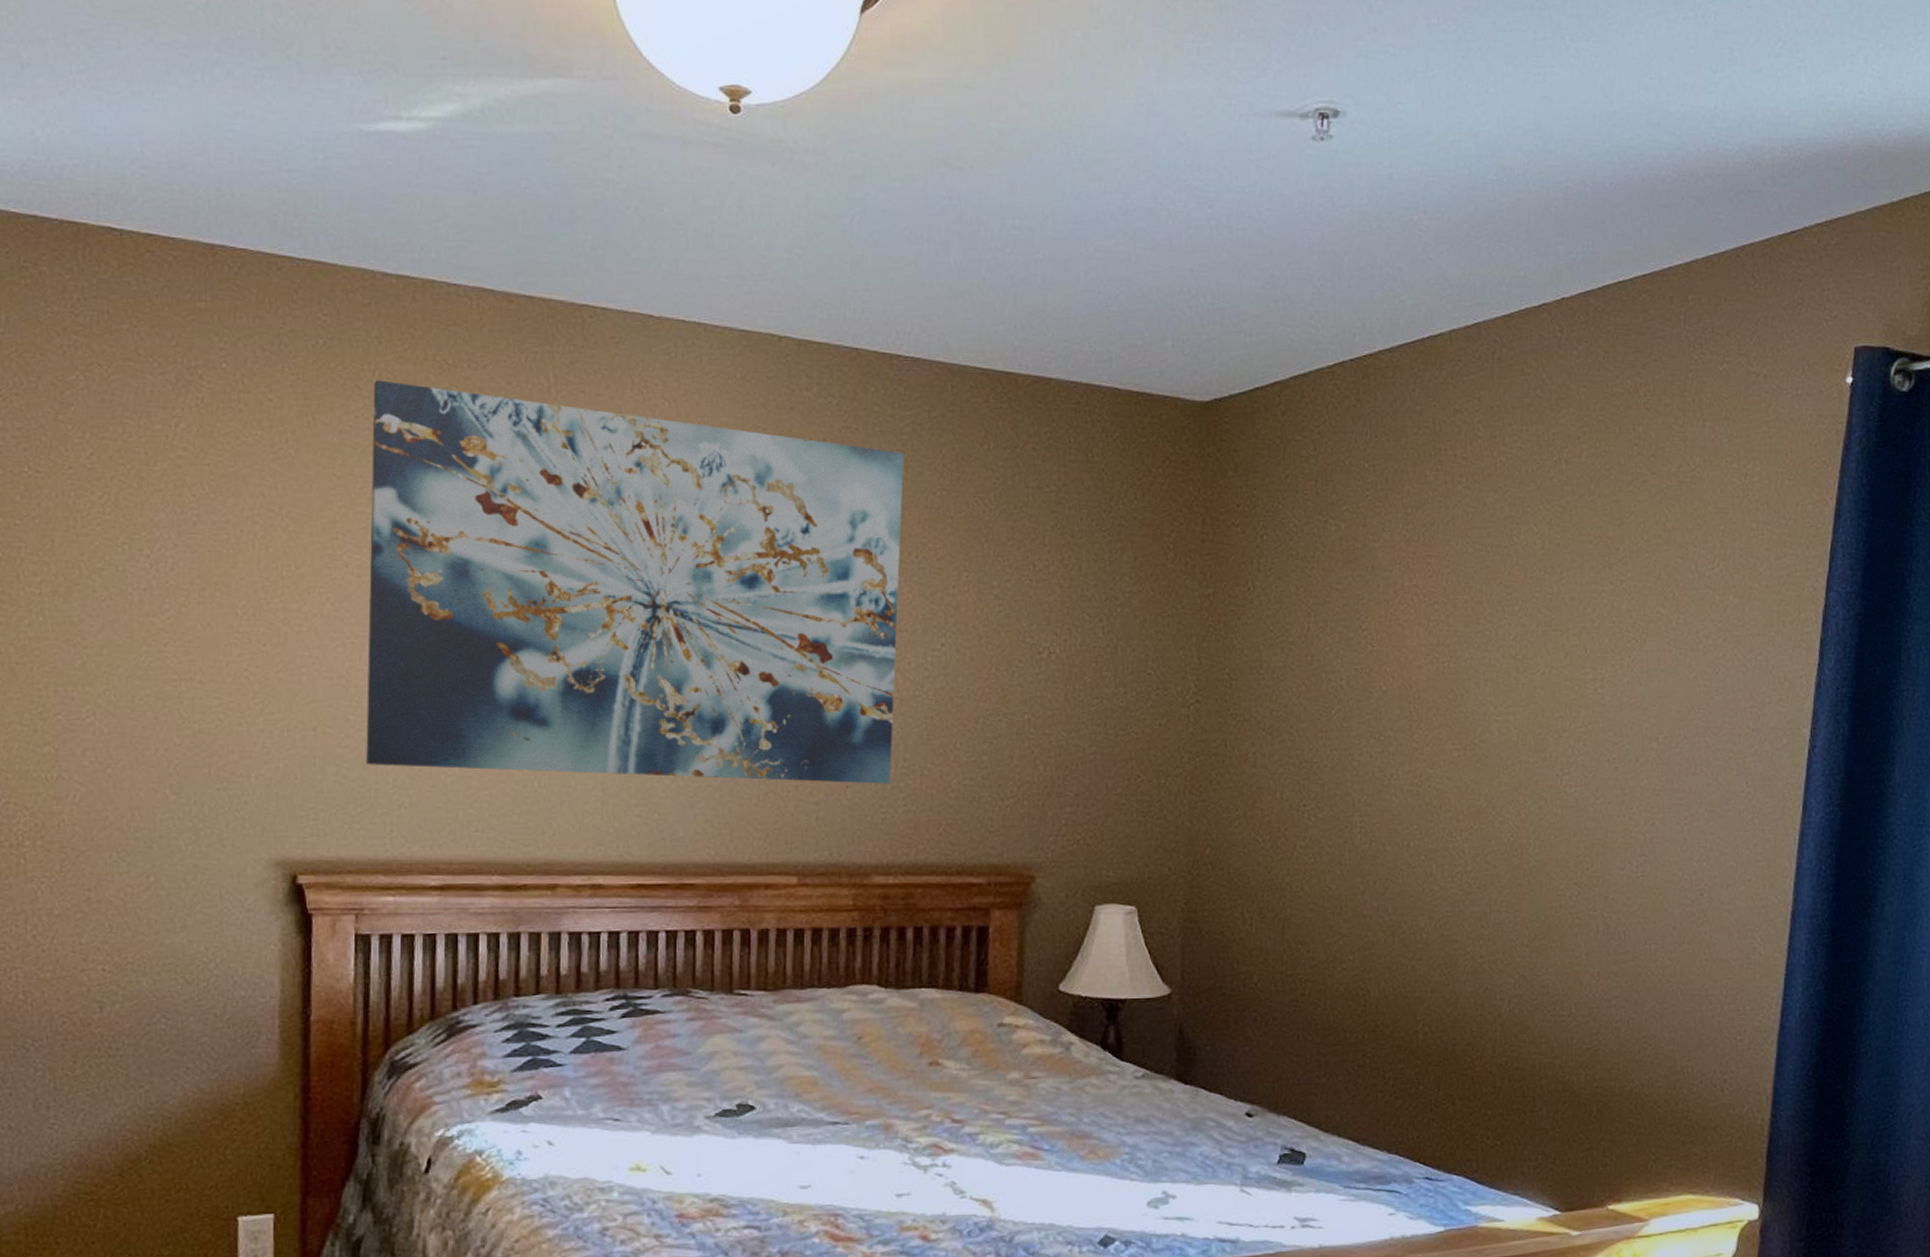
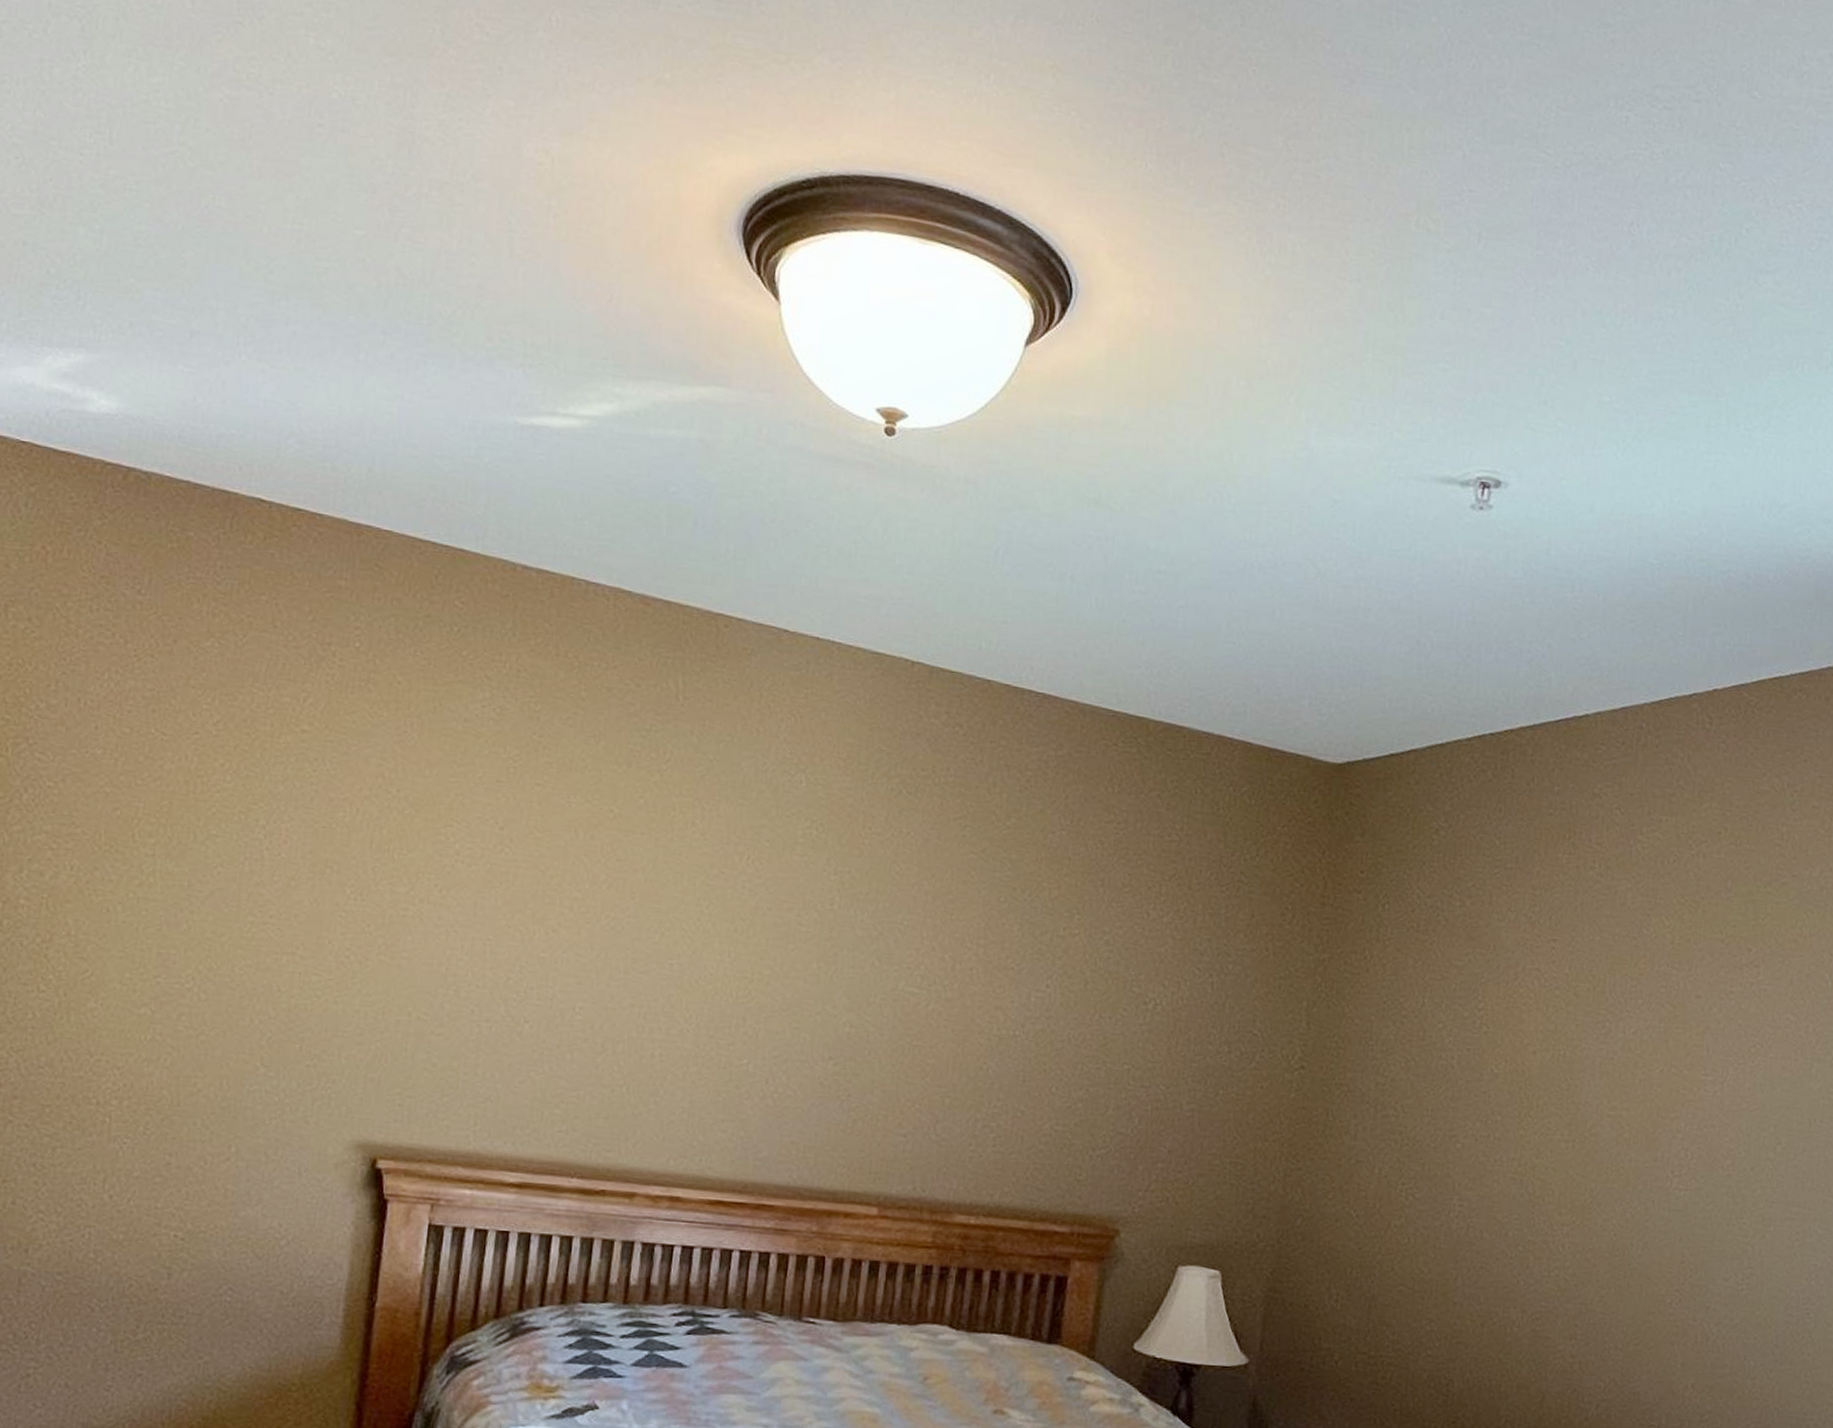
wall art: present [366,380,904,784] -> none [457,671,1026,1123]

